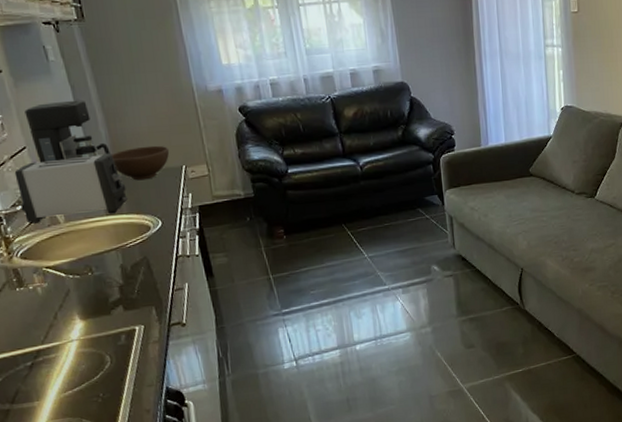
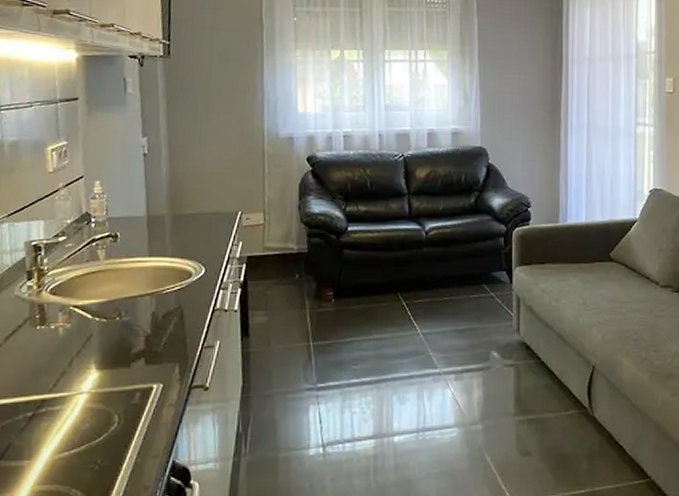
toaster: present [14,152,128,223] -> none [63,190,176,257]
coffee maker: present [24,100,110,163] -> none [90,133,167,195]
bowl: present [111,145,170,181] -> none [167,187,228,223]

